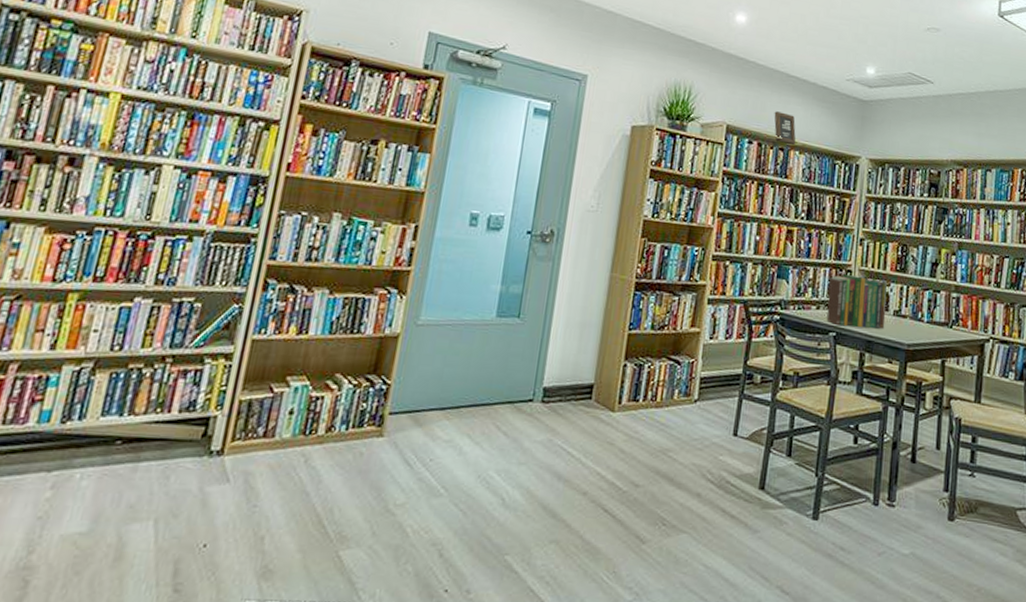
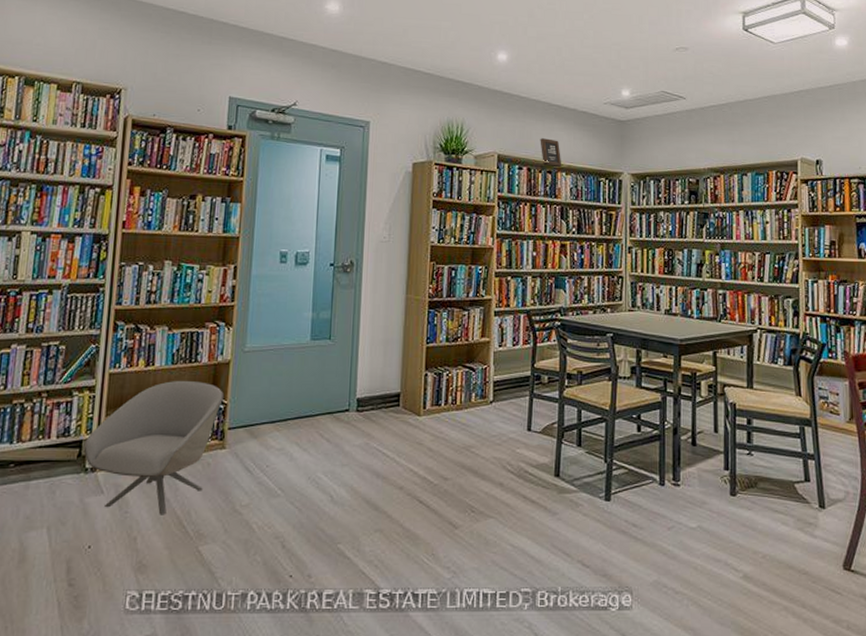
armchair: none [210,353,389,512] -> present [83,380,225,515]
books: present [826,274,887,329] -> none [603,280,658,328]

